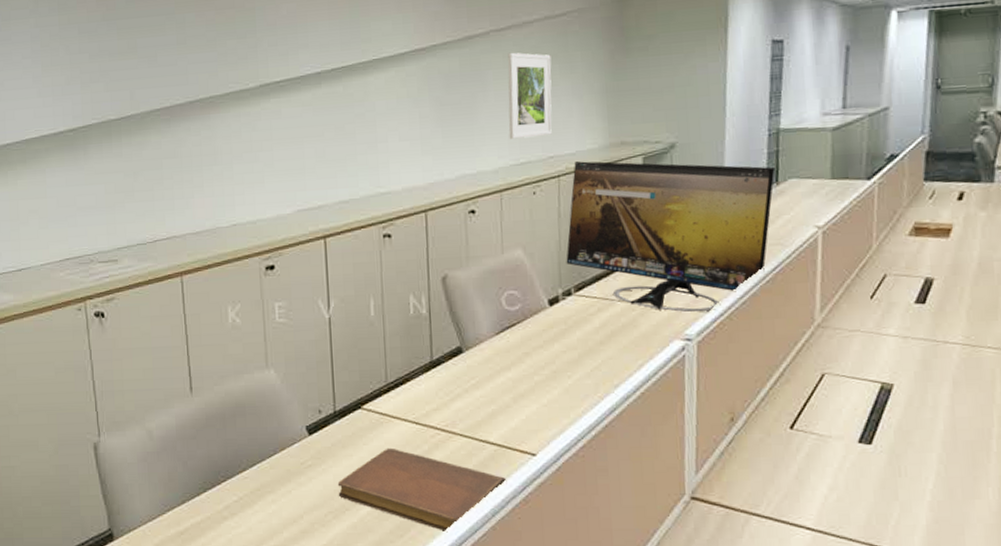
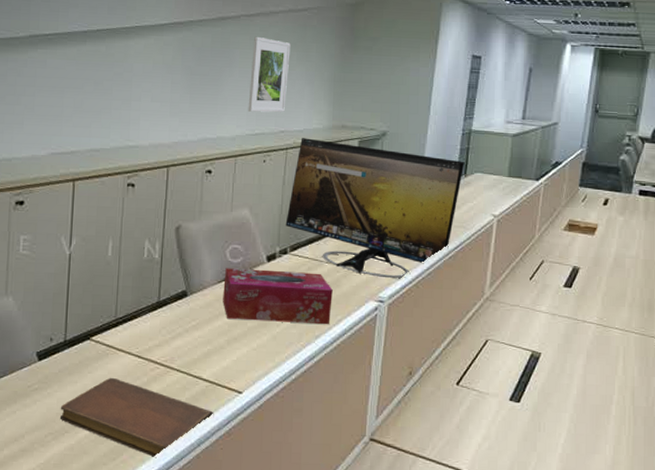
tissue box: none [502,314,630,374] -> present [223,268,333,324]

